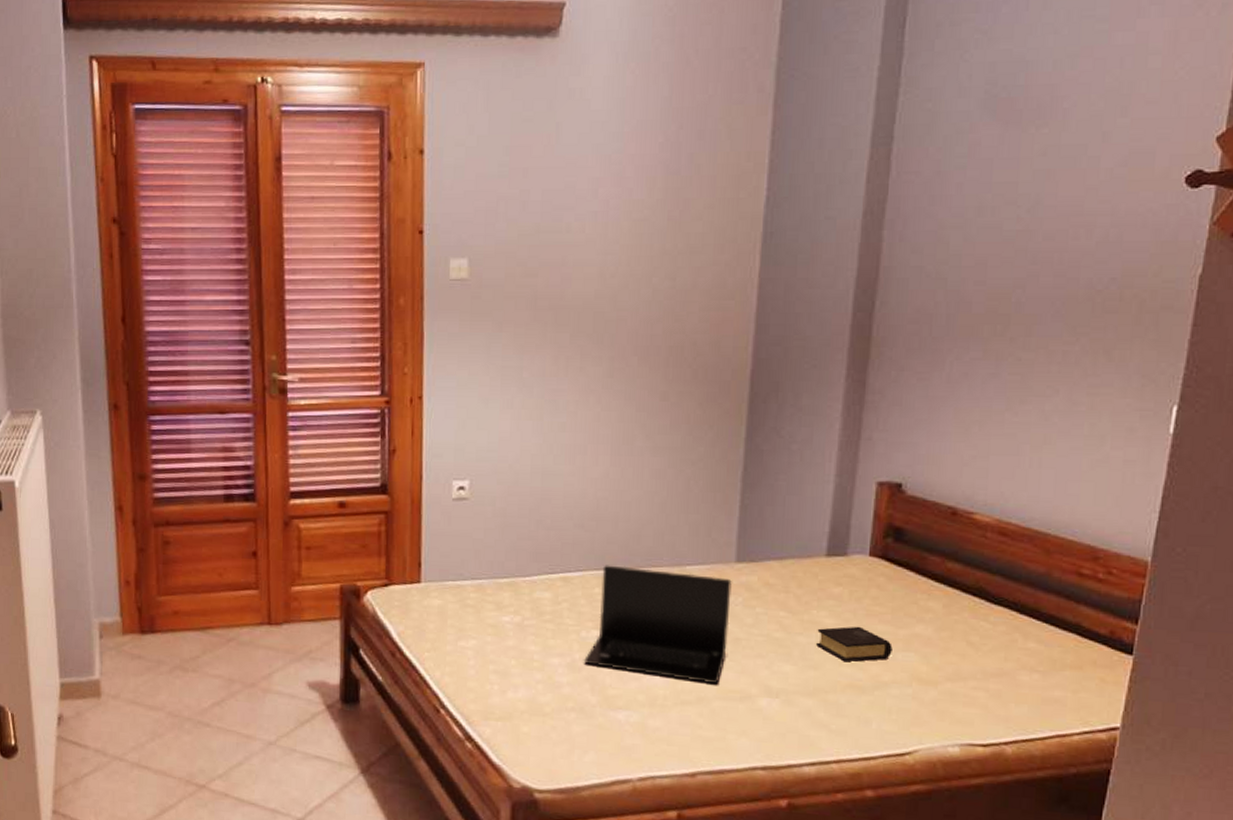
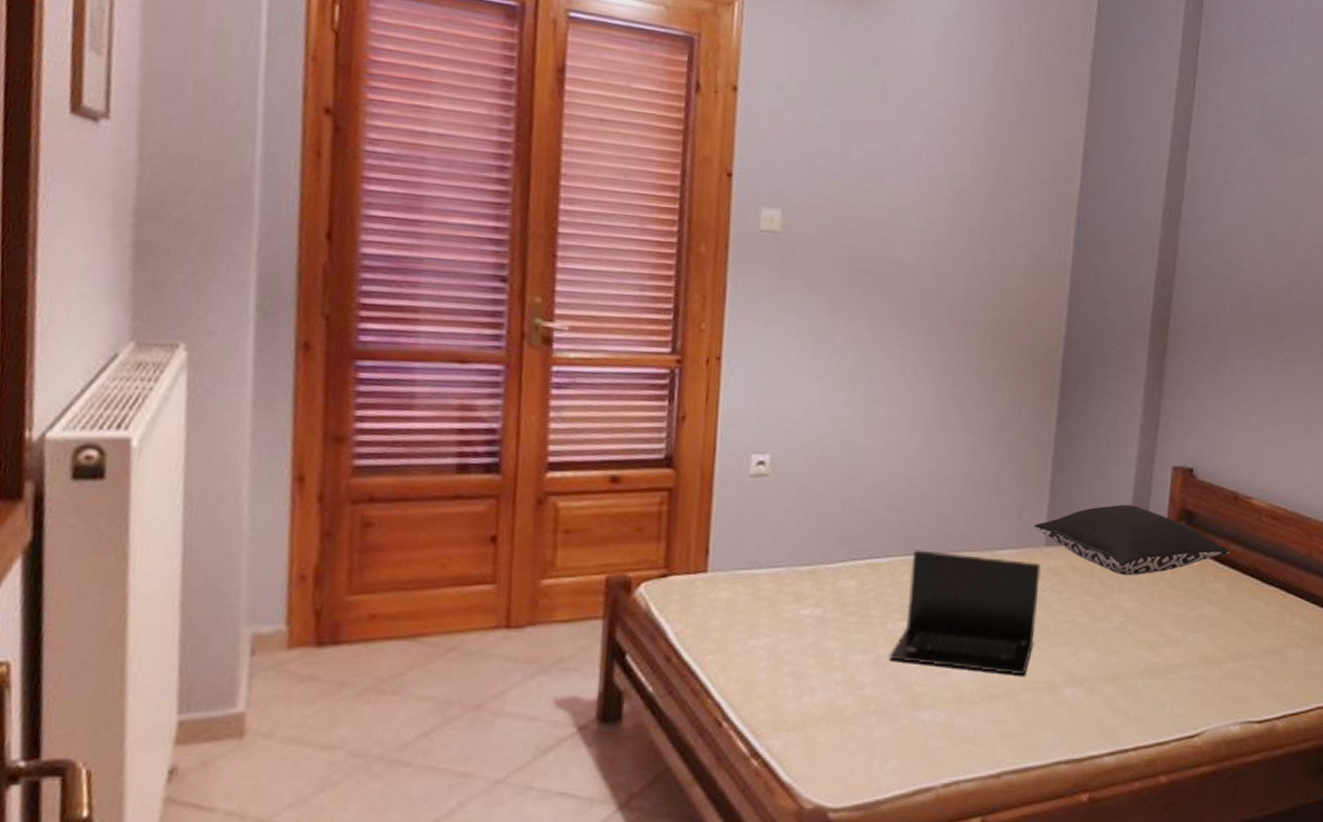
pillow: none [723,521,948,592] -> present [1033,504,1231,575]
book: present [816,626,893,662] -> none [1118,609,1184,646]

